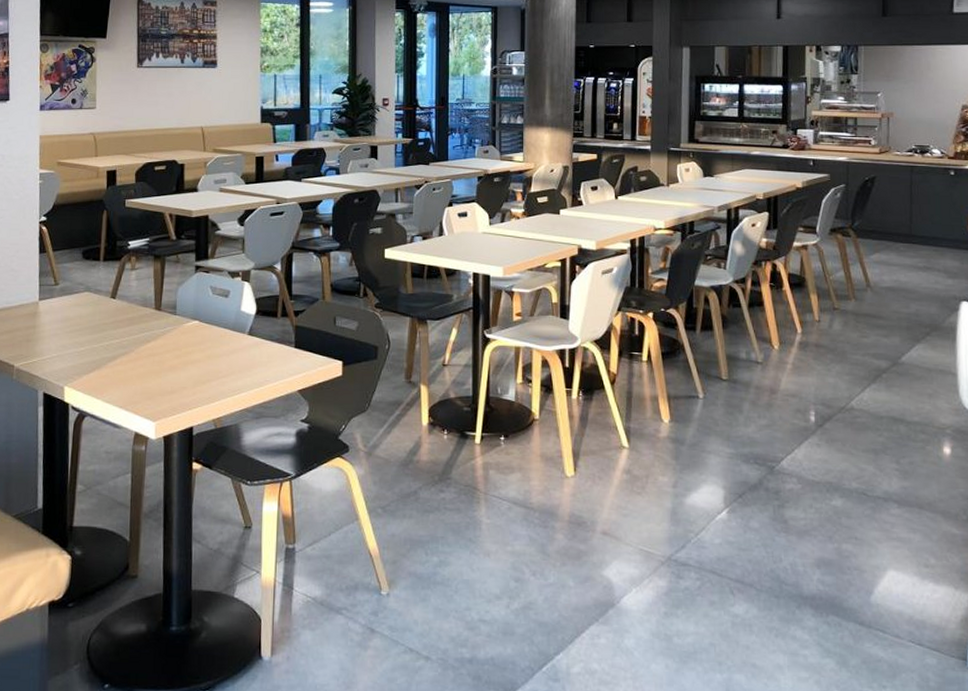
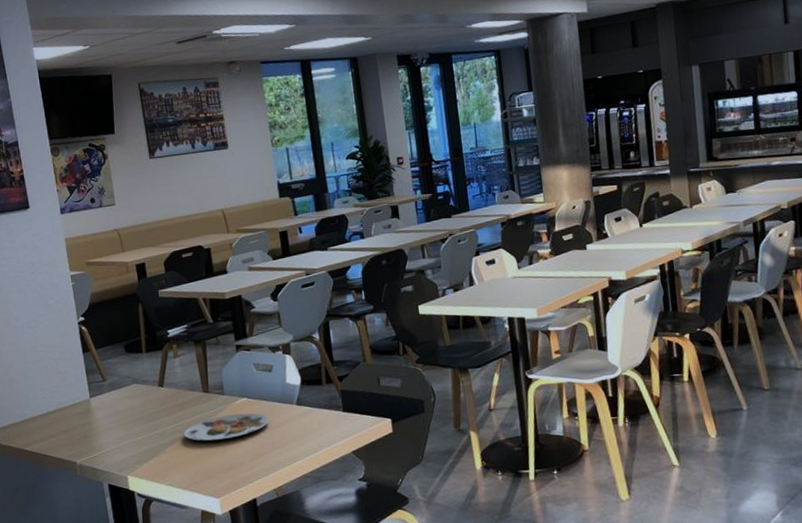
plate: none [128,336,218,362] -> present [183,413,269,441]

